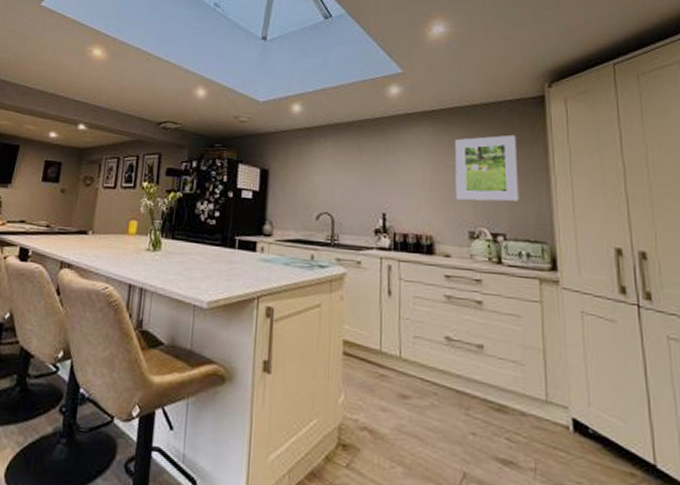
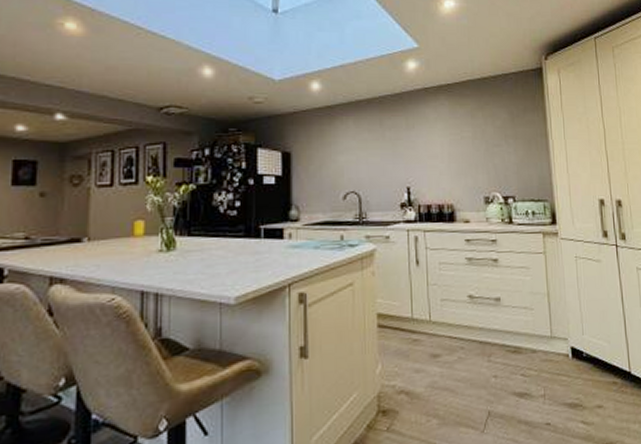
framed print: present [454,134,519,202] -> none [468,104,525,168]

